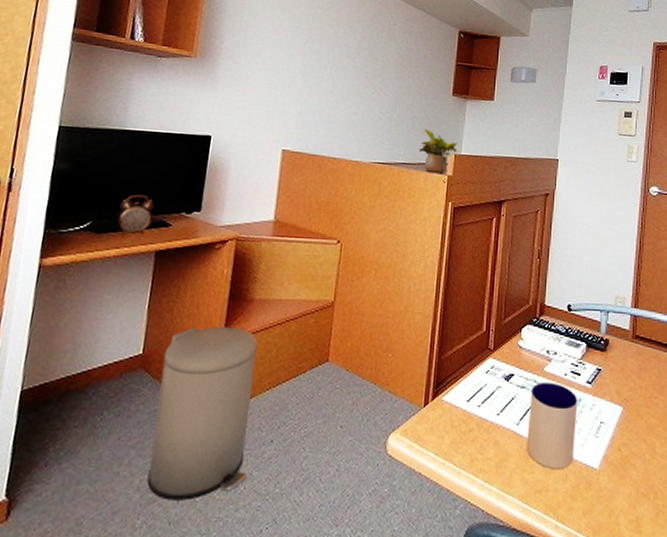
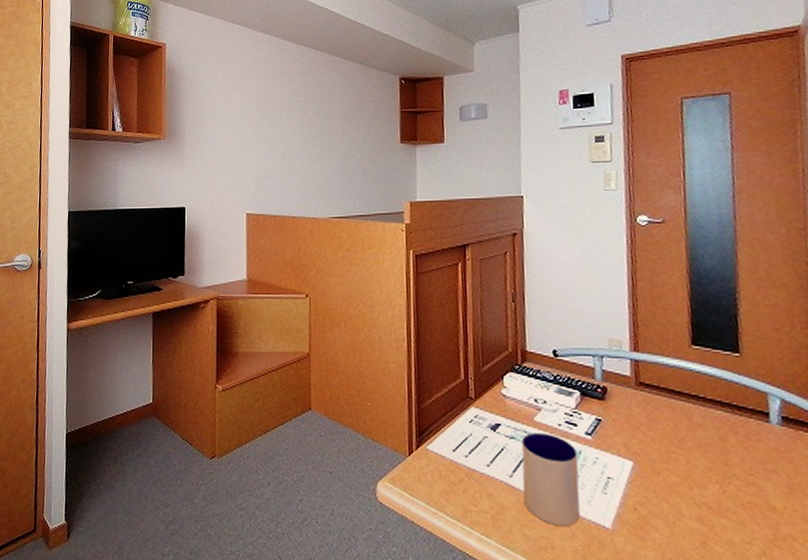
alarm clock: present [116,194,154,236] -> none [119,264,147,301]
pedal bin: present [147,326,259,501] -> none [169,377,251,534]
potted plant: present [418,129,457,174] -> none [372,179,411,223]

